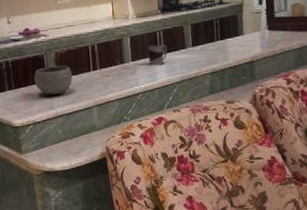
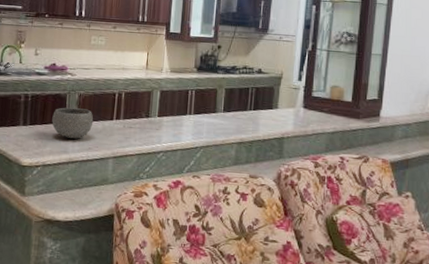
mug: present [148,44,167,66] -> none [175,103,197,126]

